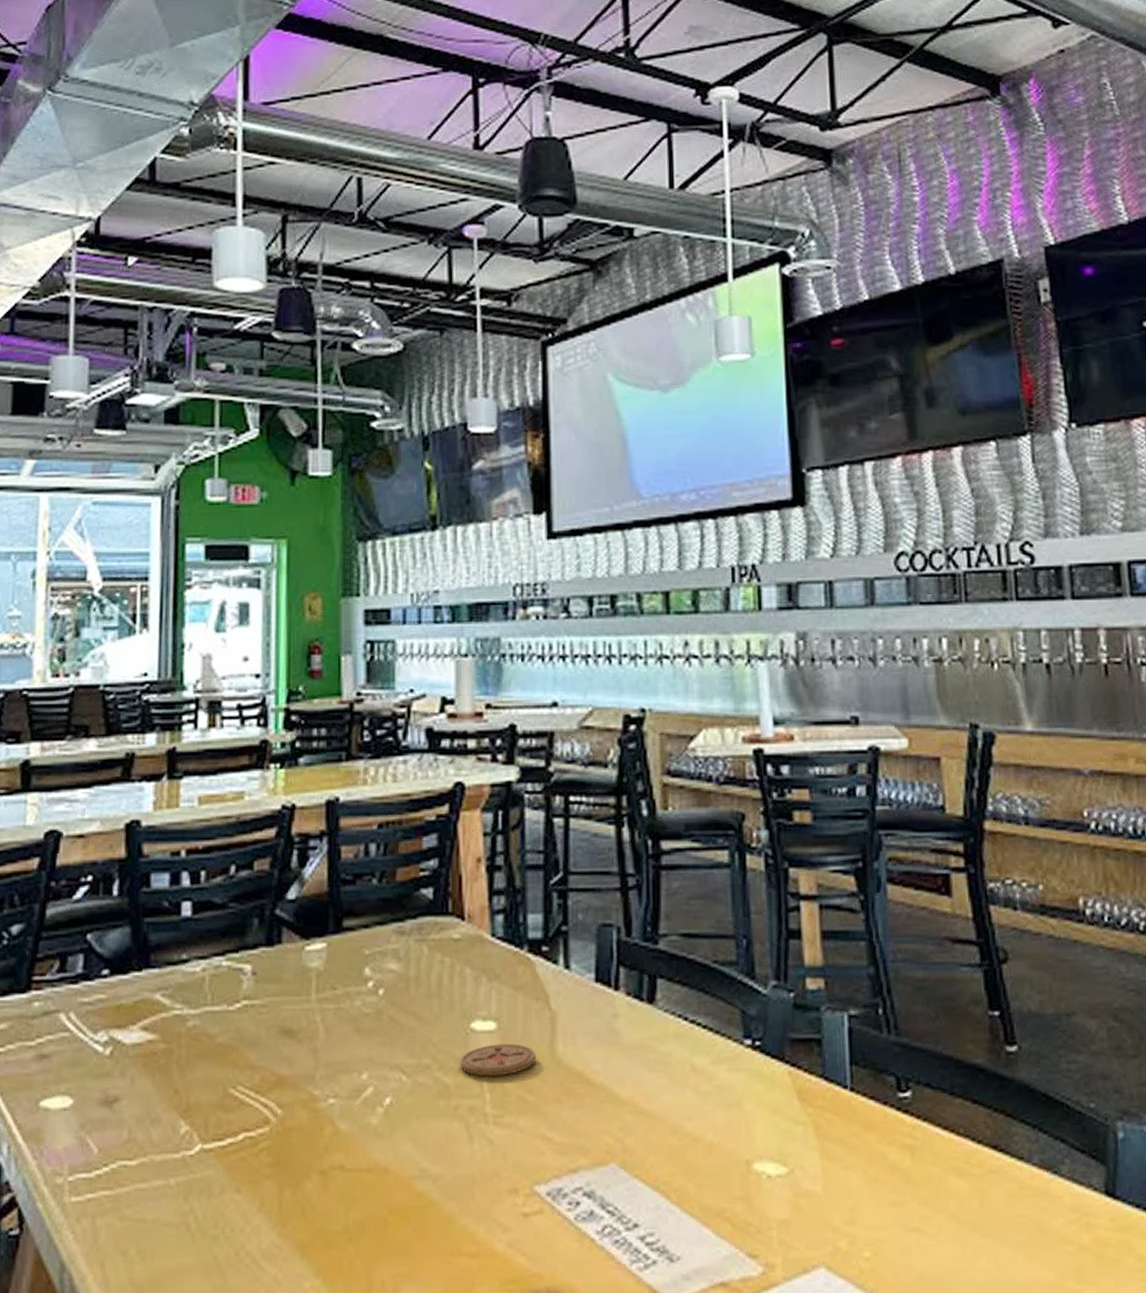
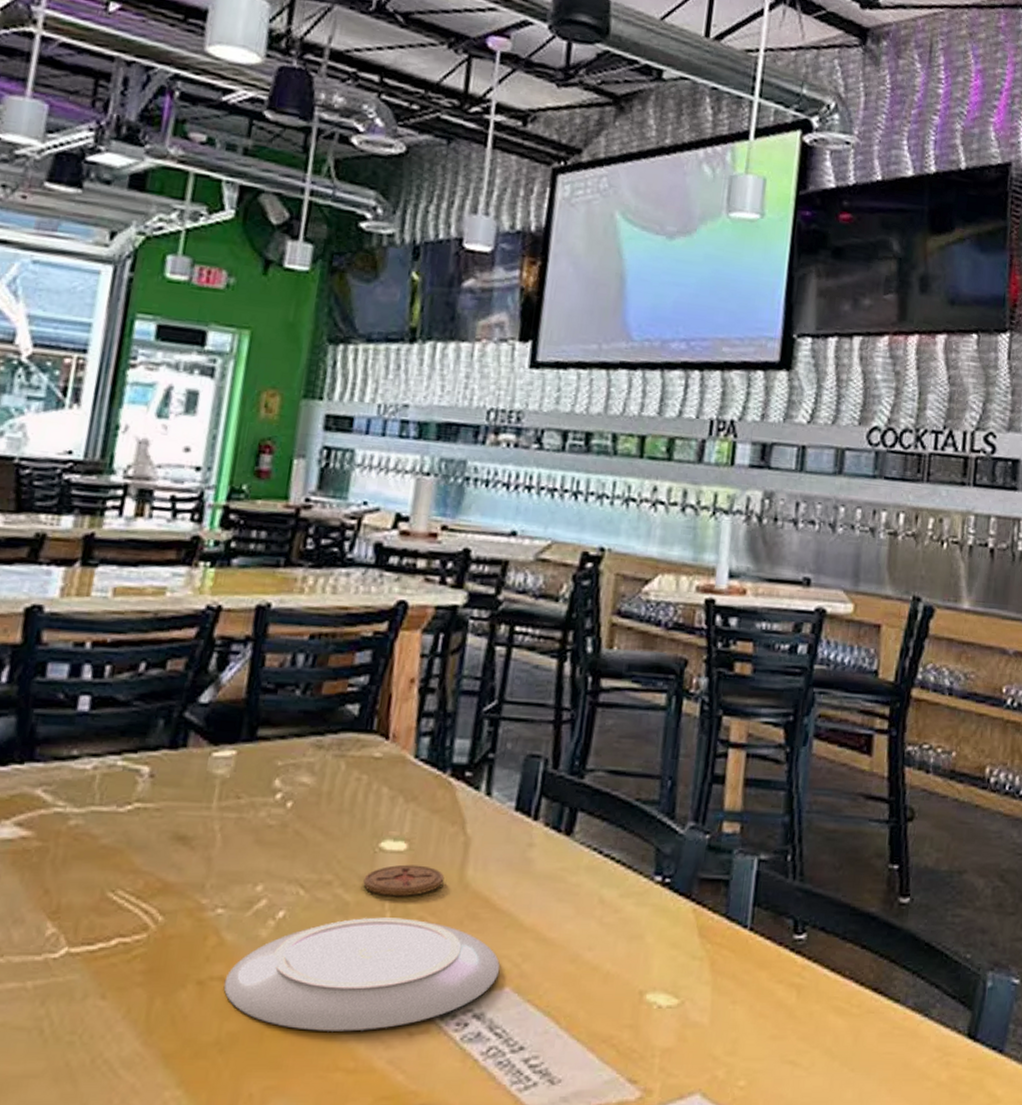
plate: none [344,1098,603,1217] -> present [223,917,500,1033]

